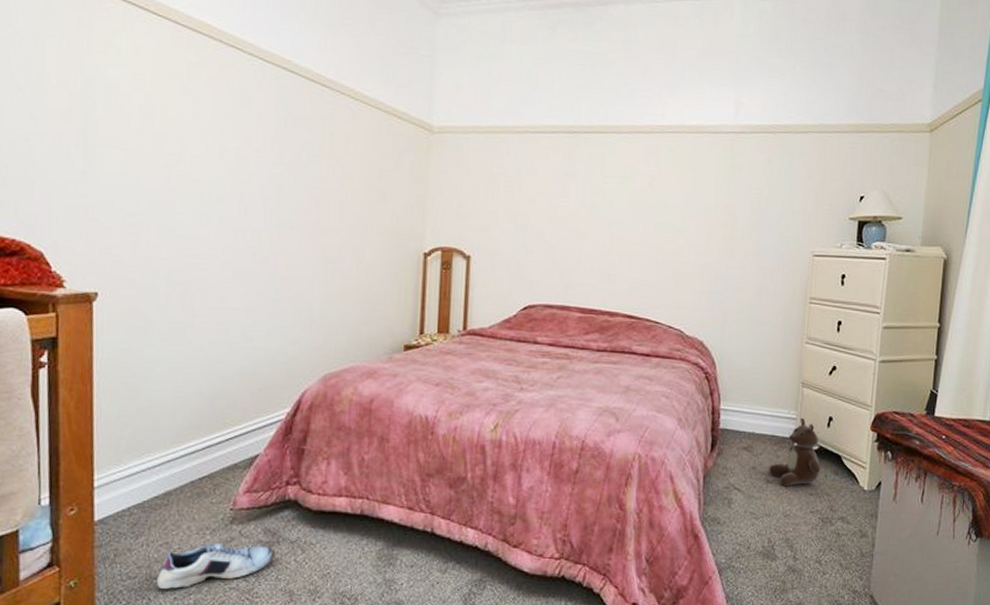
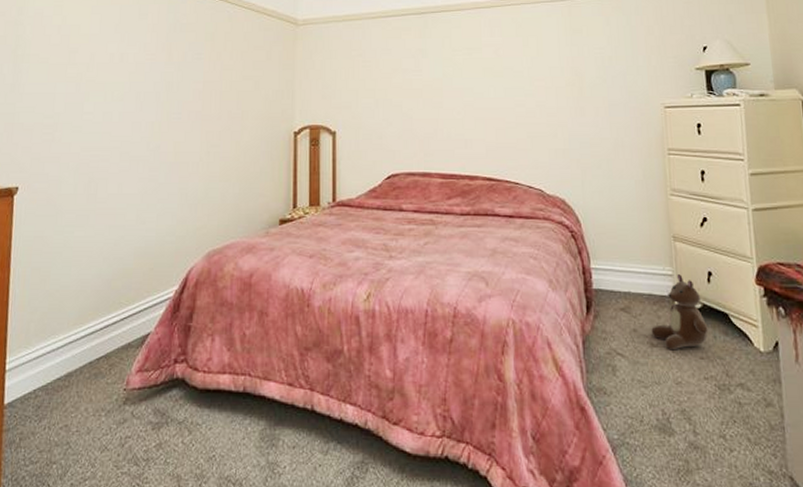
shoe: present [157,543,276,590] -> none [56,425,165,475]

